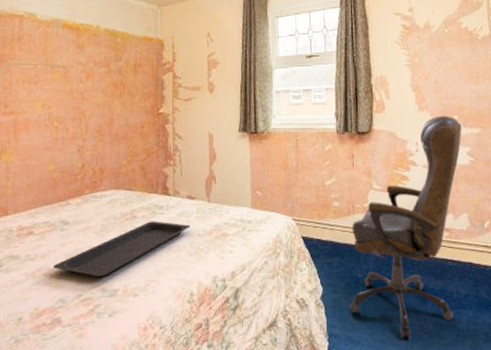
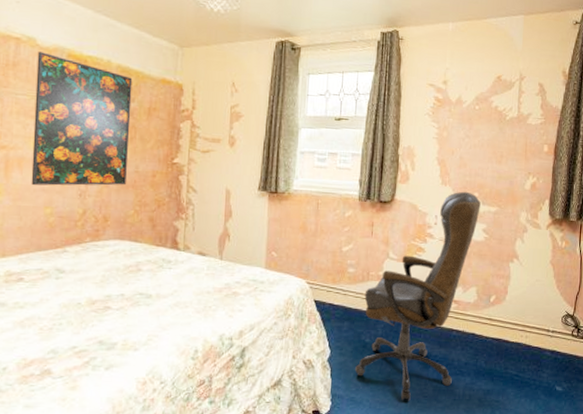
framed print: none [36,25,119,145] -> present [31,51,133,186]
serving tray: present [53,221,191,277] -> none [45,275,200,330]

